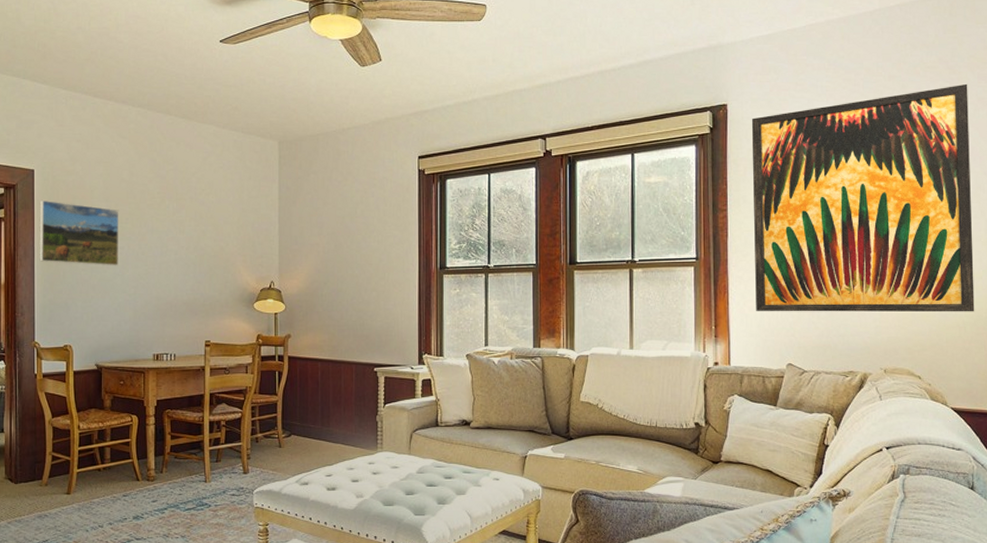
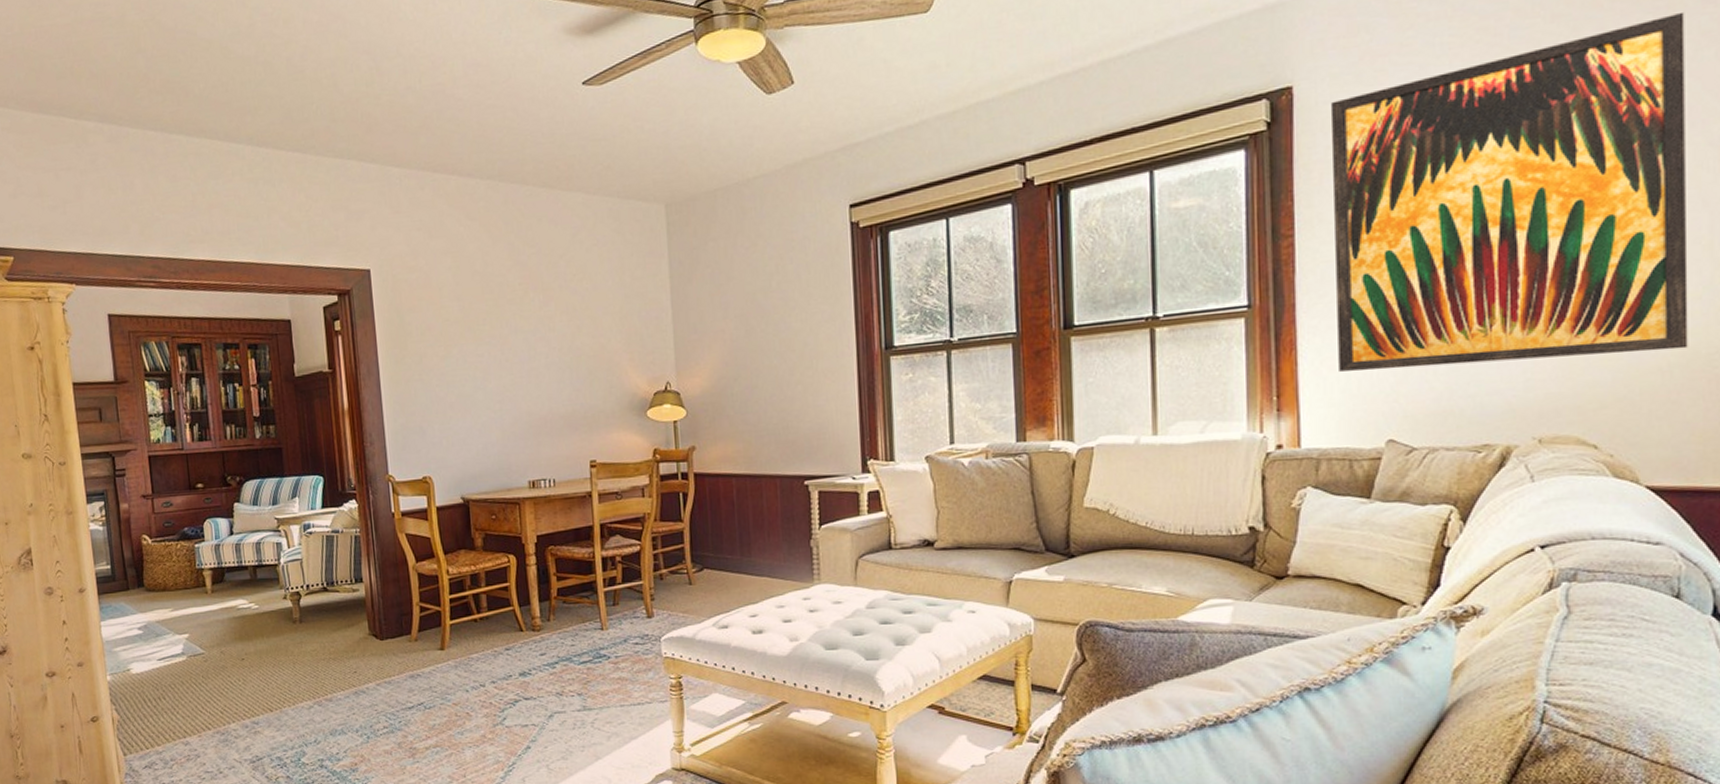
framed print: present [39,200,119,266] -> none [381,305,479,380]

